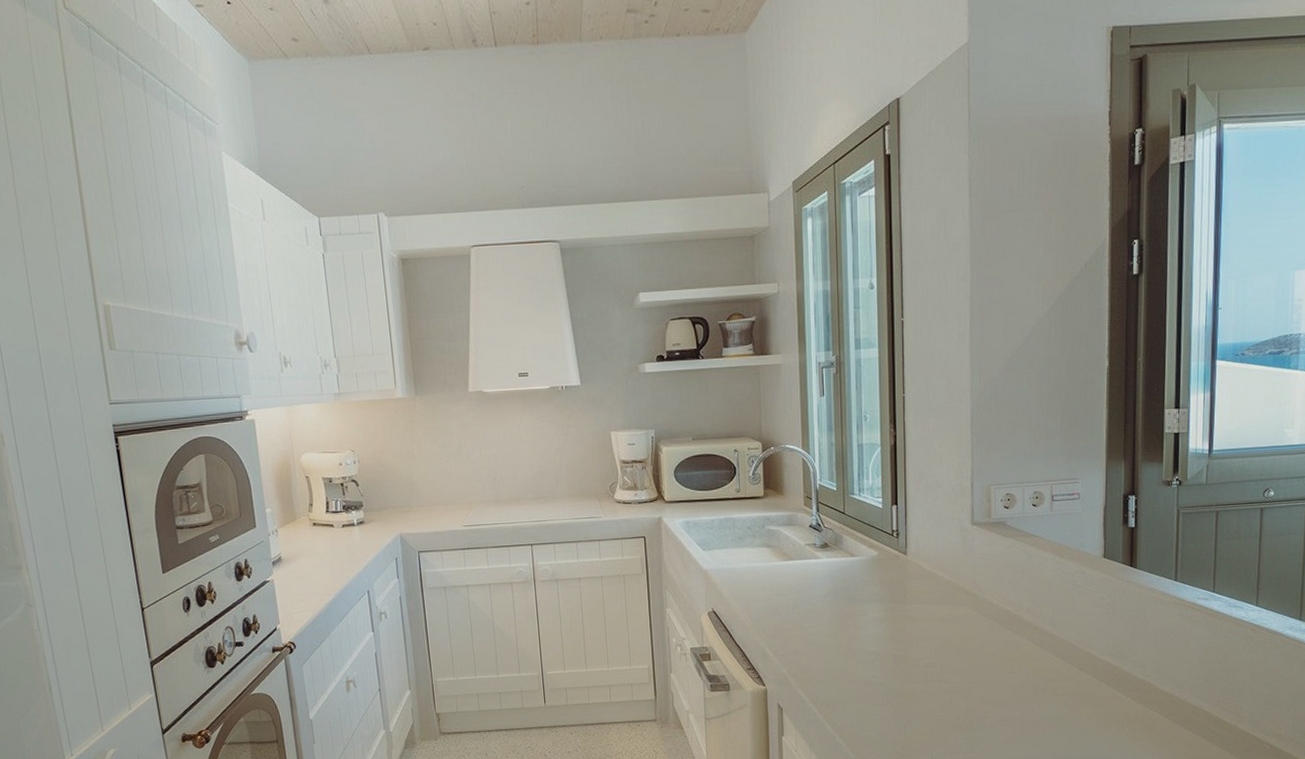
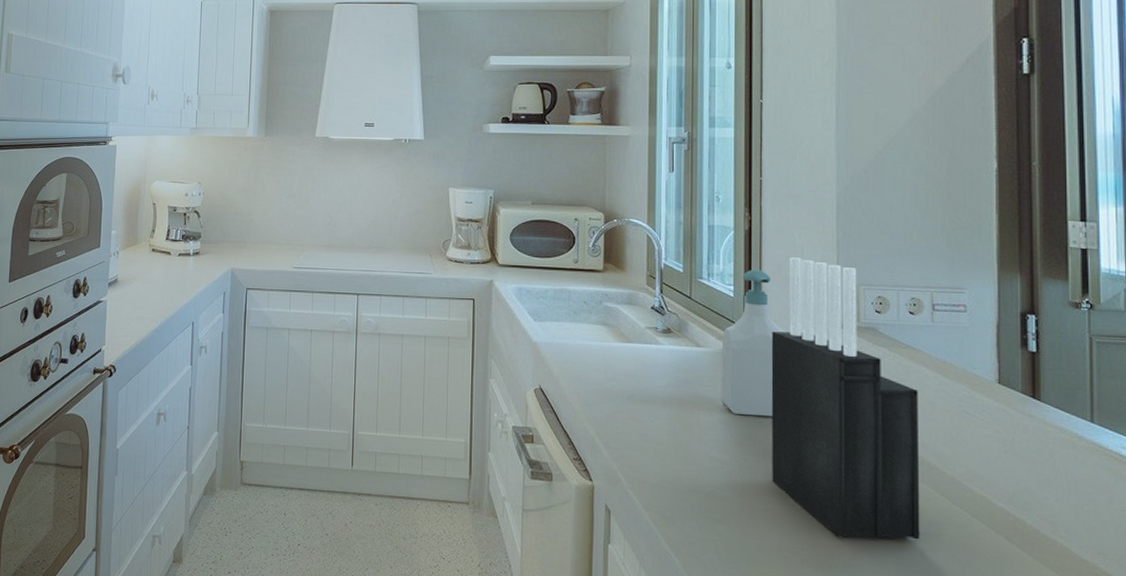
soap bottle: none [873,480,929,611] -> present [722,269,786,417]
knife block: none [916,466,1040,702] -> present [771,257,920,540]

